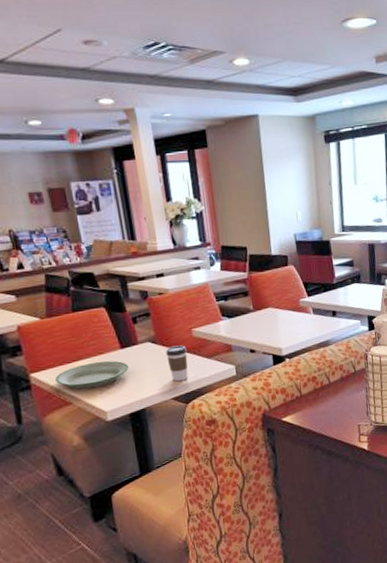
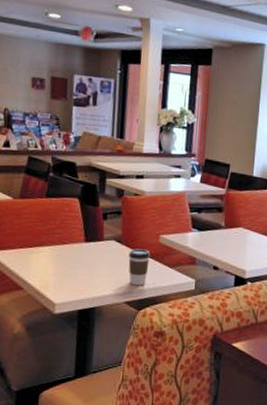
plate: present [54,361,129,390] -> none [11,251,88,277]

